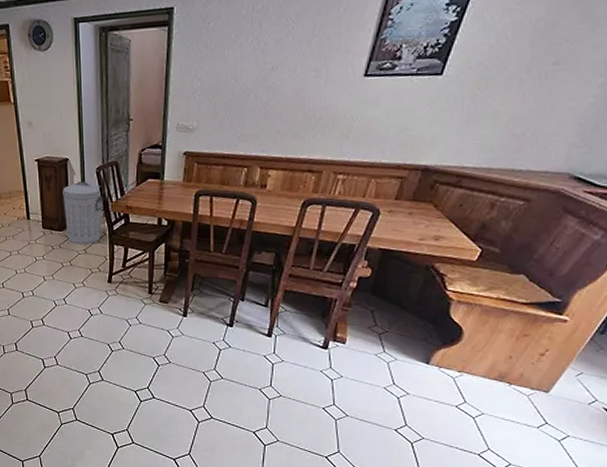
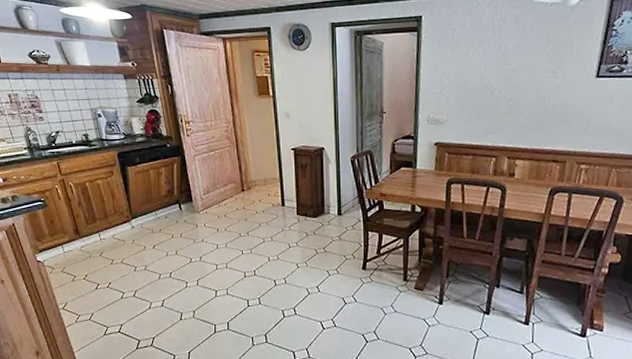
trash can: present [63,181,104,245] -> none [318,170,358,231]

